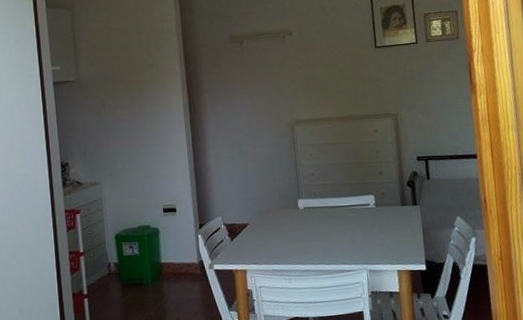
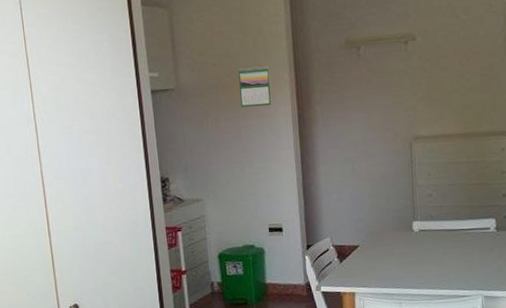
calendar: none [133,59,165,97] -> present [238,66,272,108]

